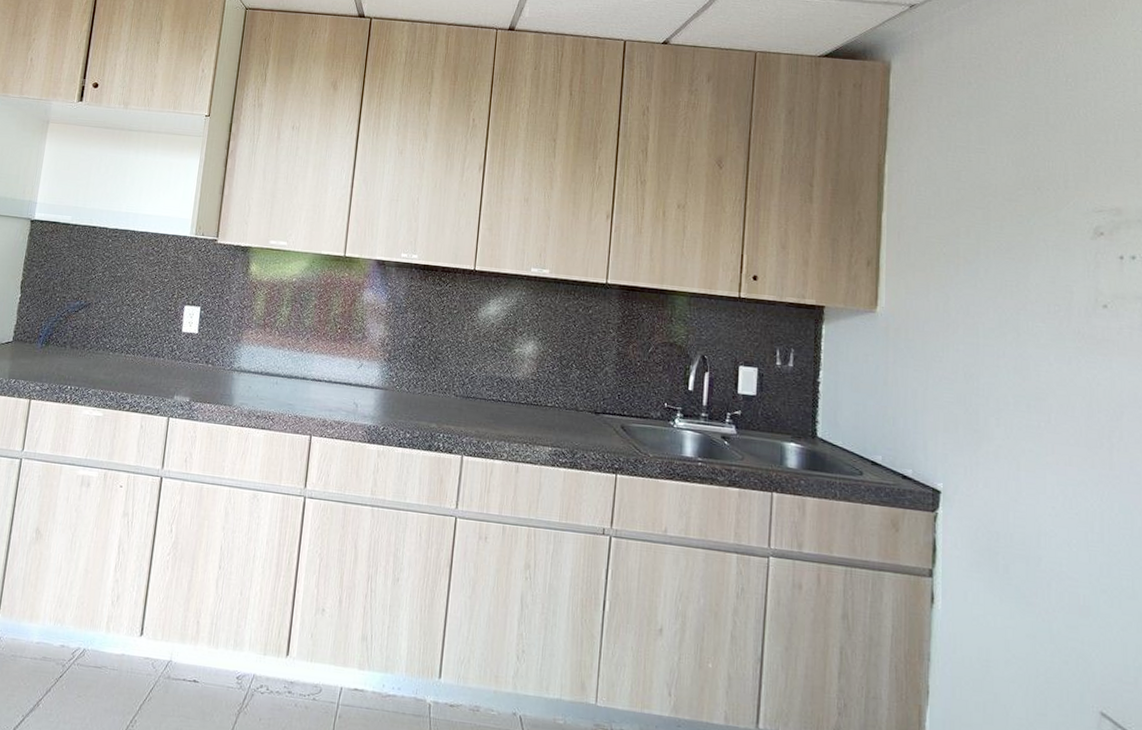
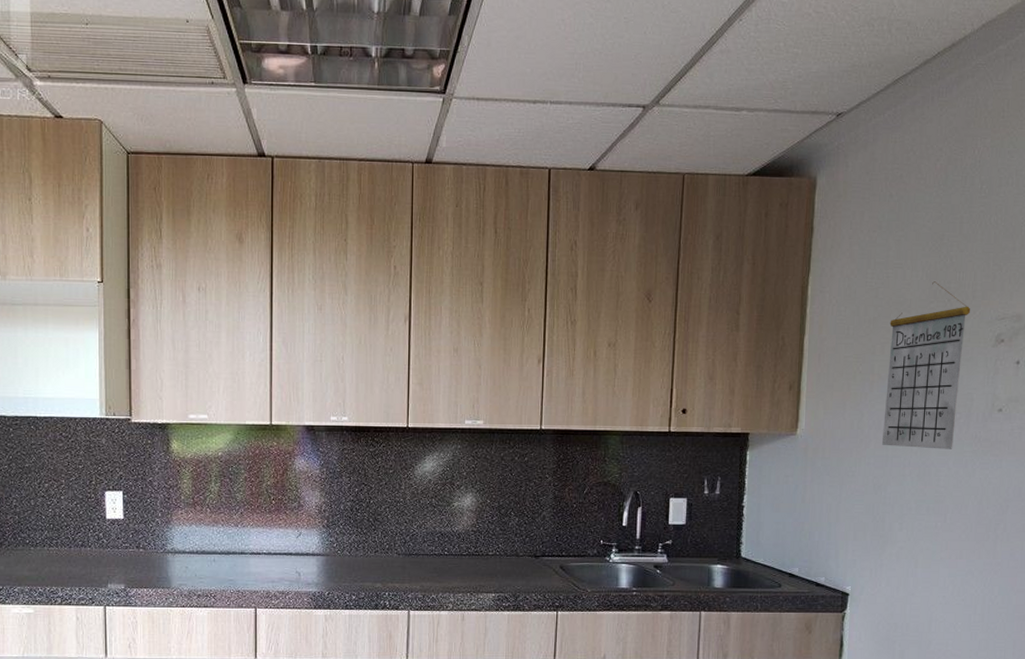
calendar: none [972,168,1064,344] -> present [882,281,971,449]

